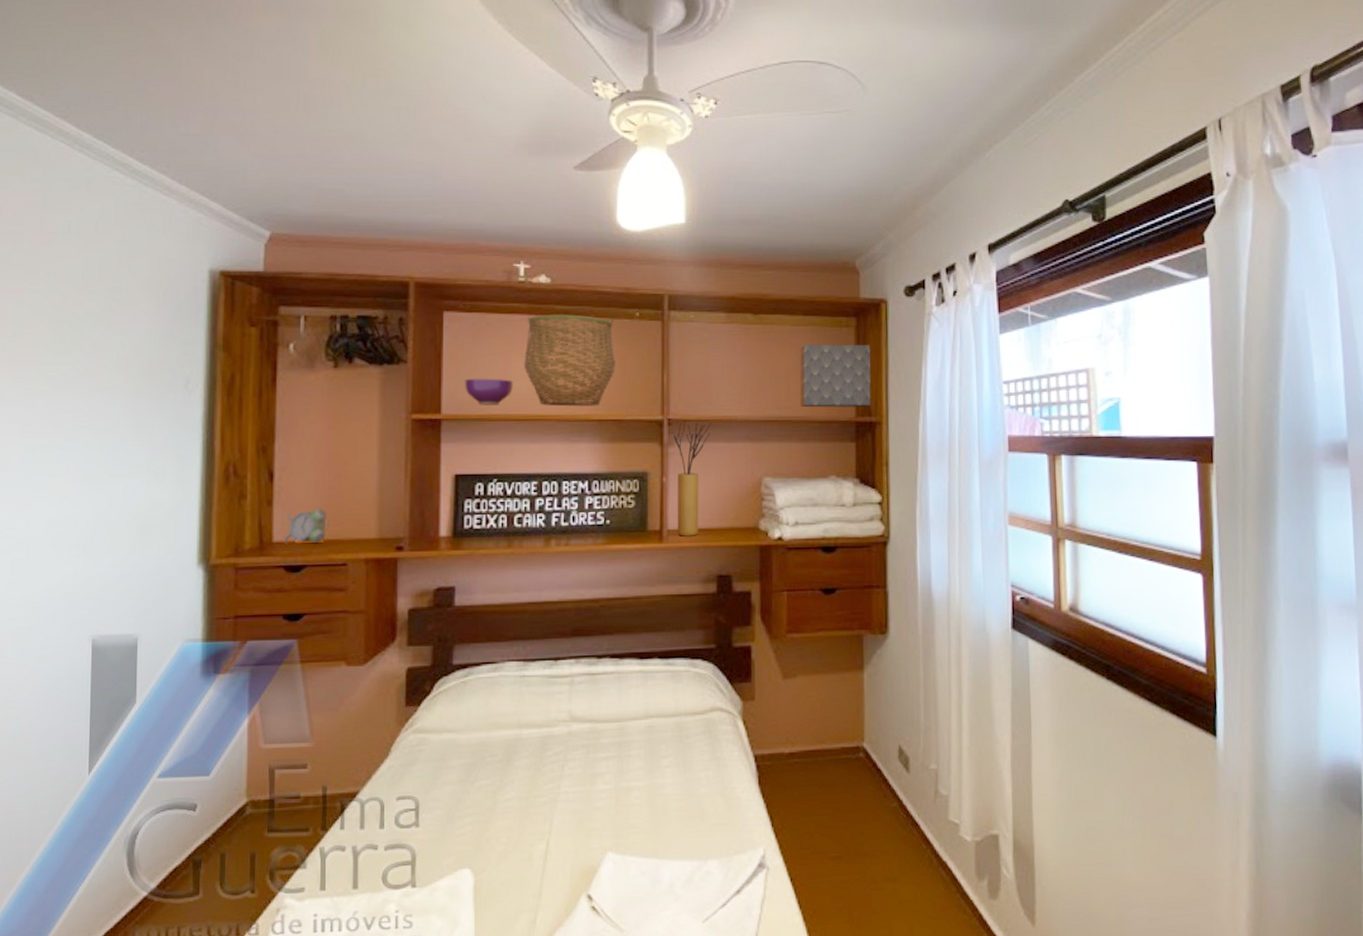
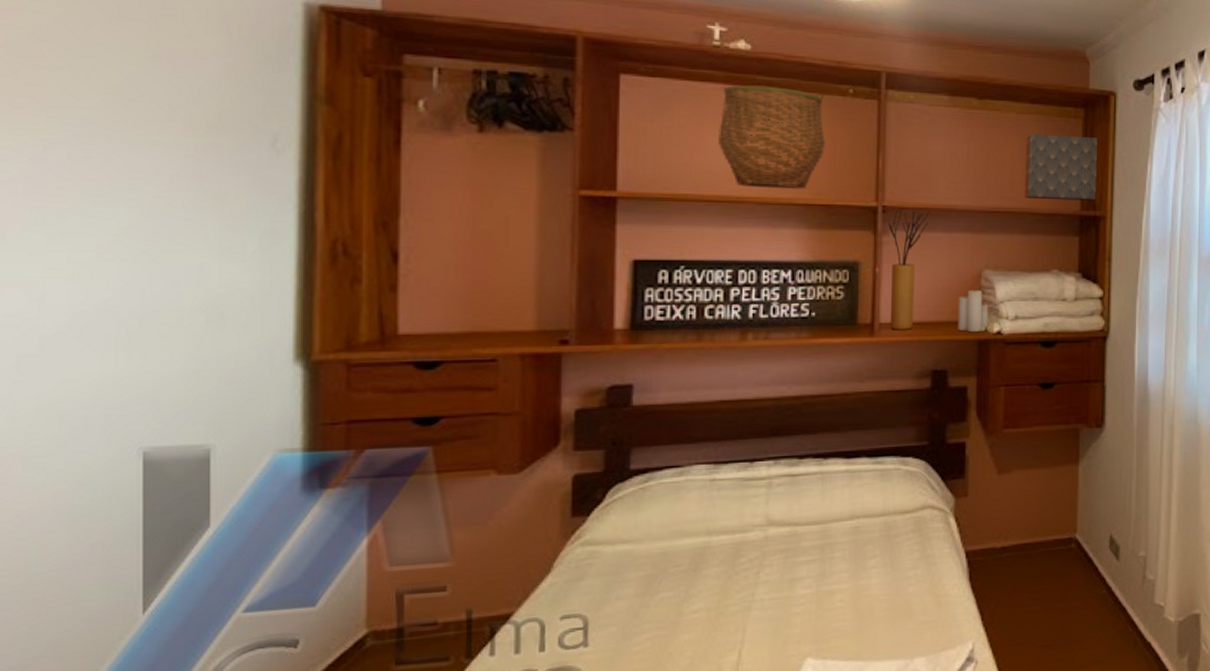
alarm clock: present [285,508,329,543] -> none [414,295,473,336]
bowl: present [465,378,513,406] -> none [646,152,705,184]
candle: none [740,495,771,539] -> present [958,288,990,333]

